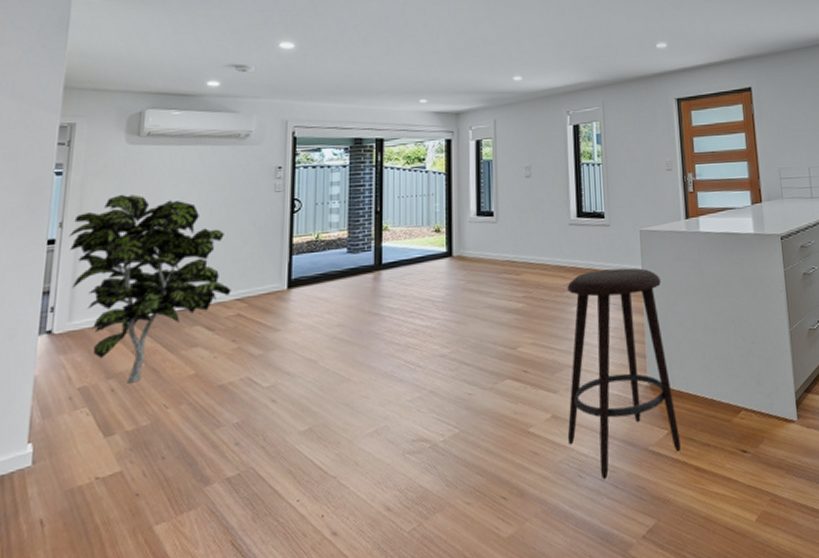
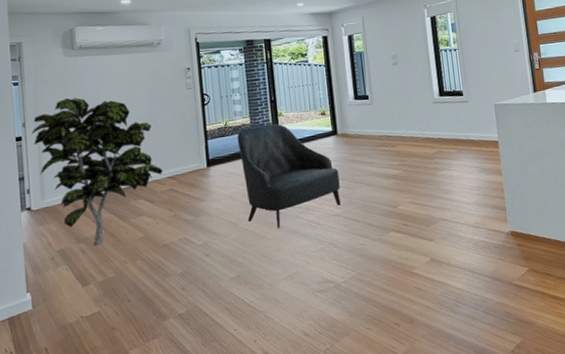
armchair: none [329,239,450,371] -> present [237,123,341,229]
stool: present [567,268,682,480] -> none [435,136,540,308]

